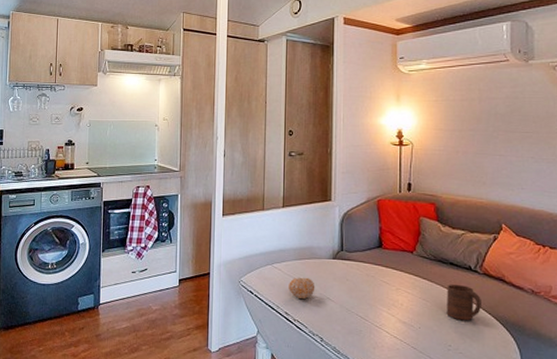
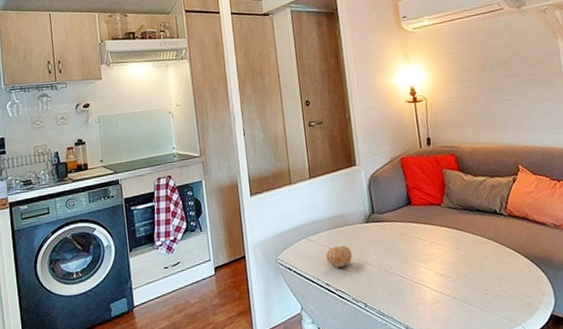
cup: present [446,285,483,321] -> none [476,229,512,264]

